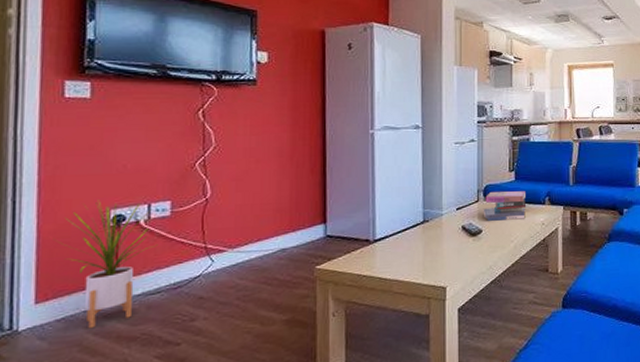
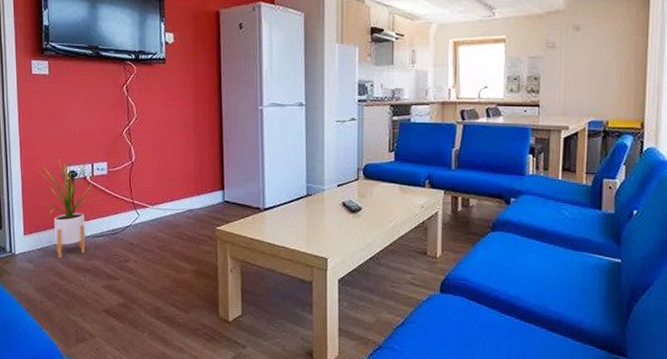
books: present [483,191,527,221] -> none [362,170,406,200]

